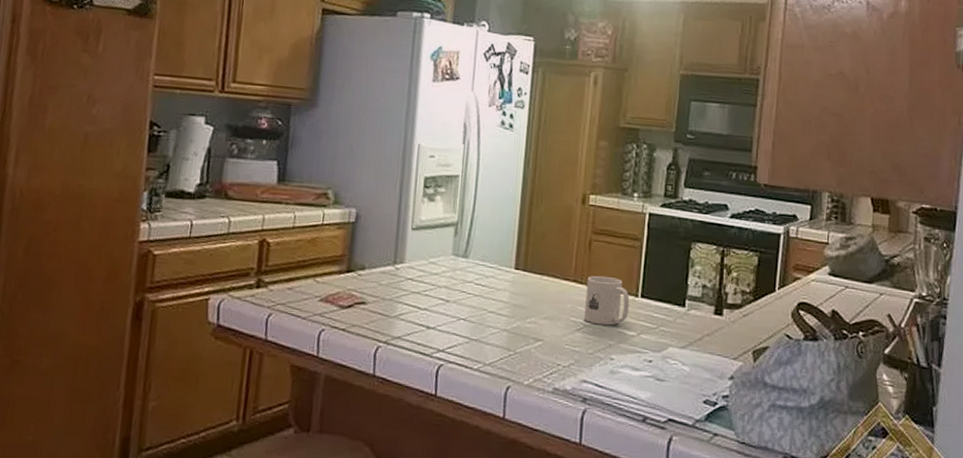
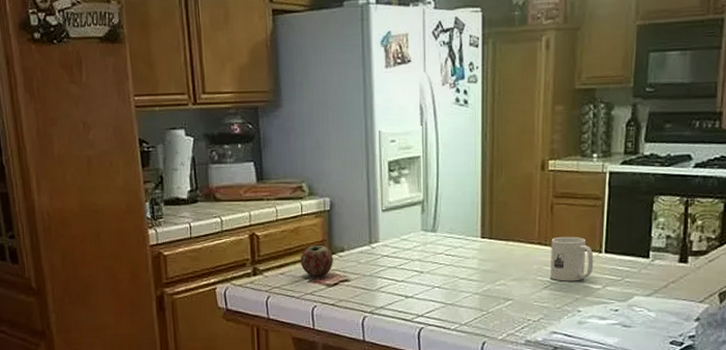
apple: none [313,259,352,296] -> present [300,245,333,277]

